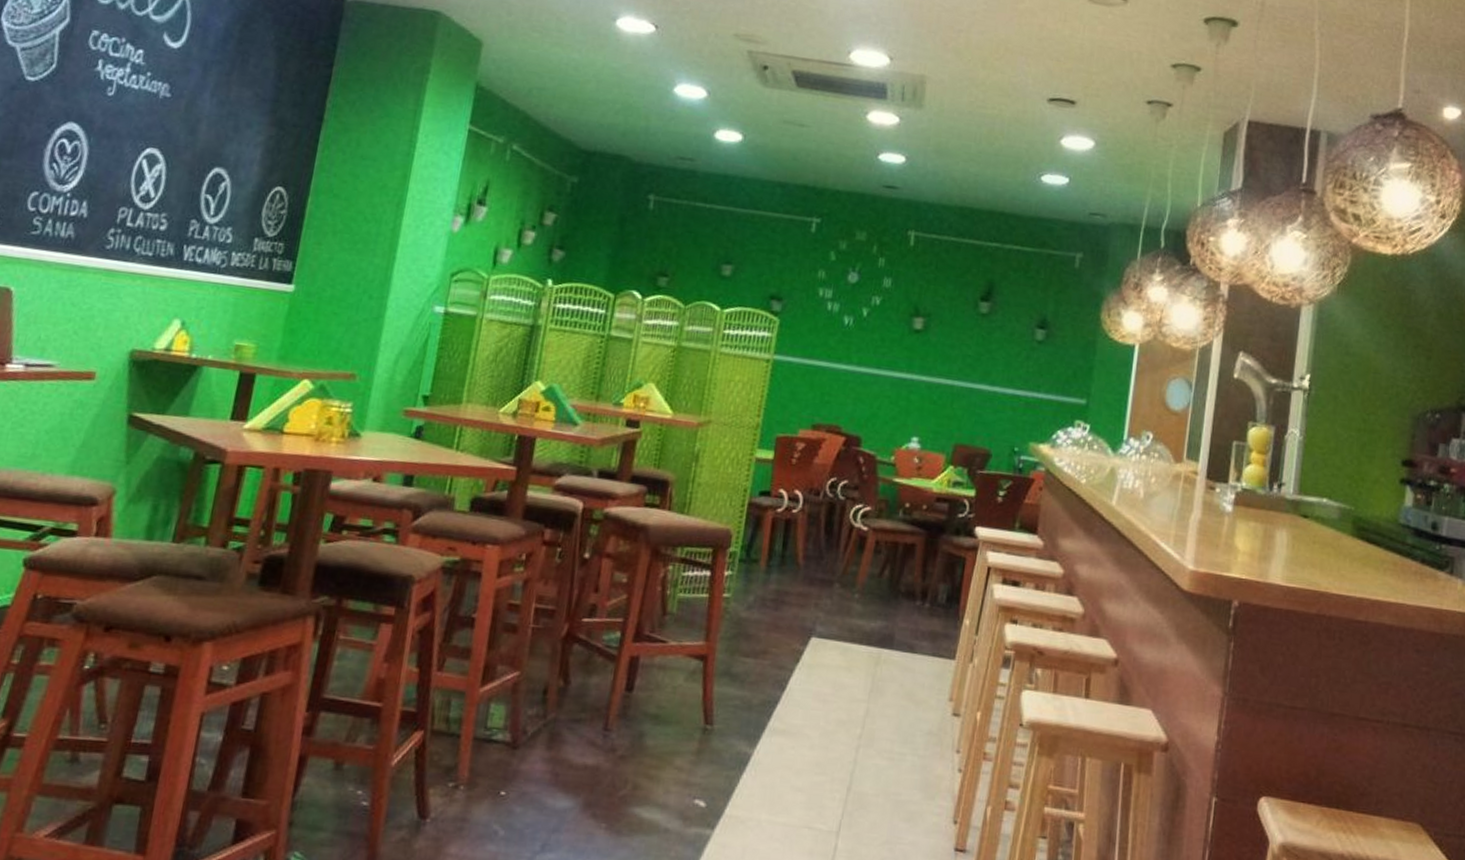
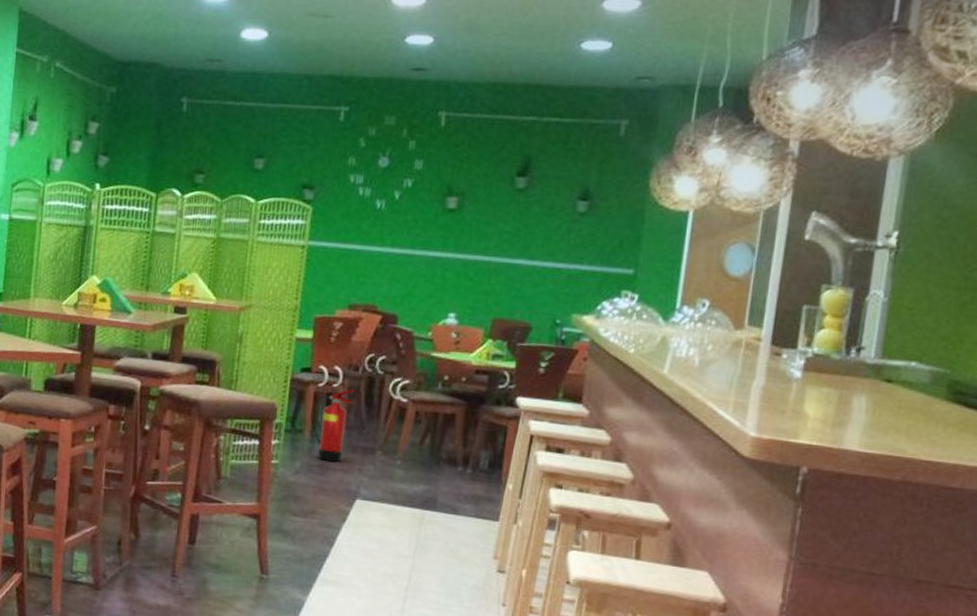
fire extinguisher: none [766,515,814,596] -> present [310,389,354,462]

